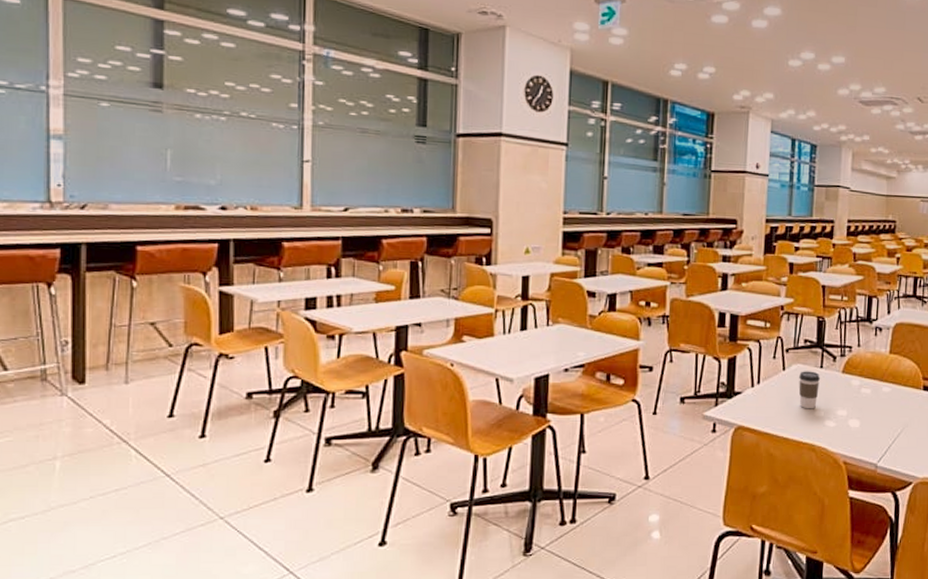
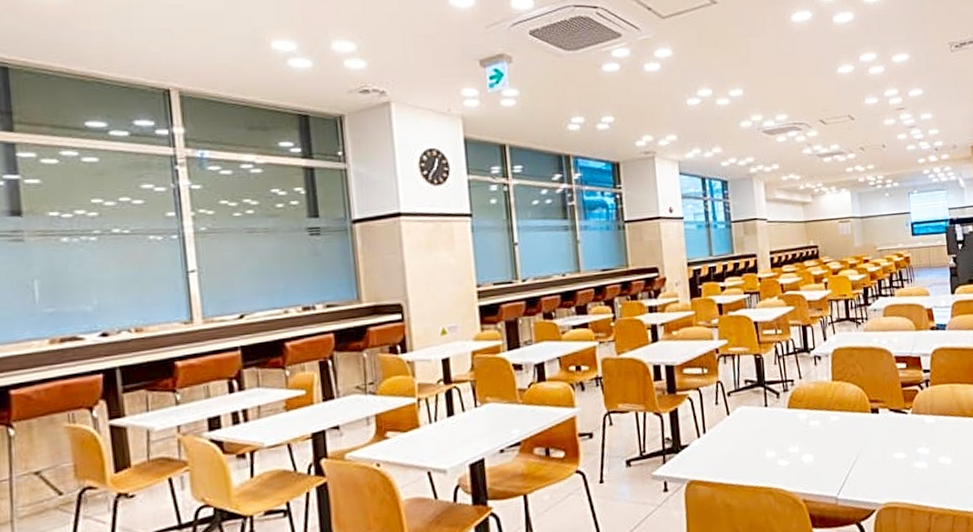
coffee cup: present [799,371,820,409] -> none [745,411,767,452]

